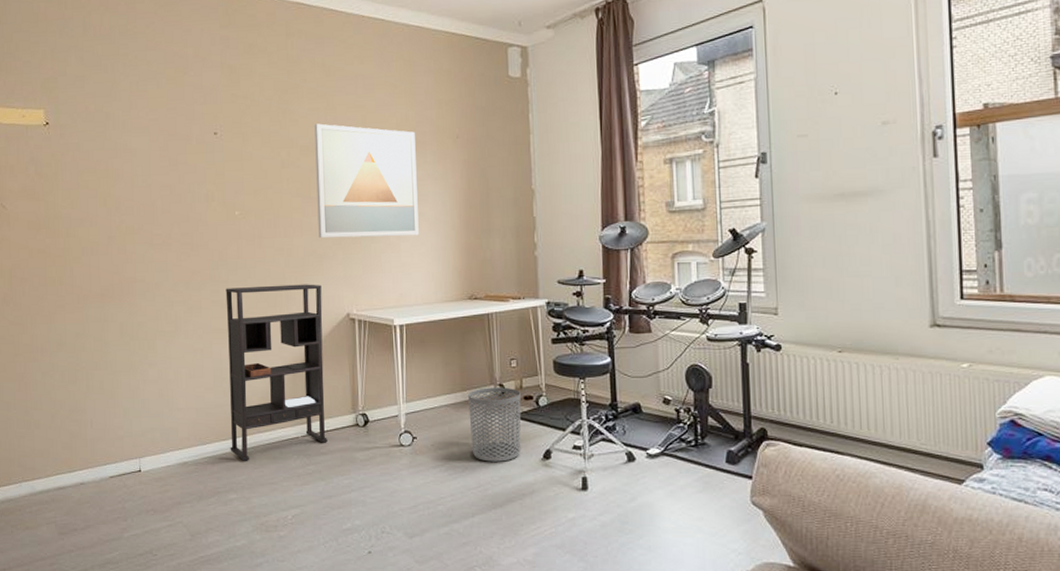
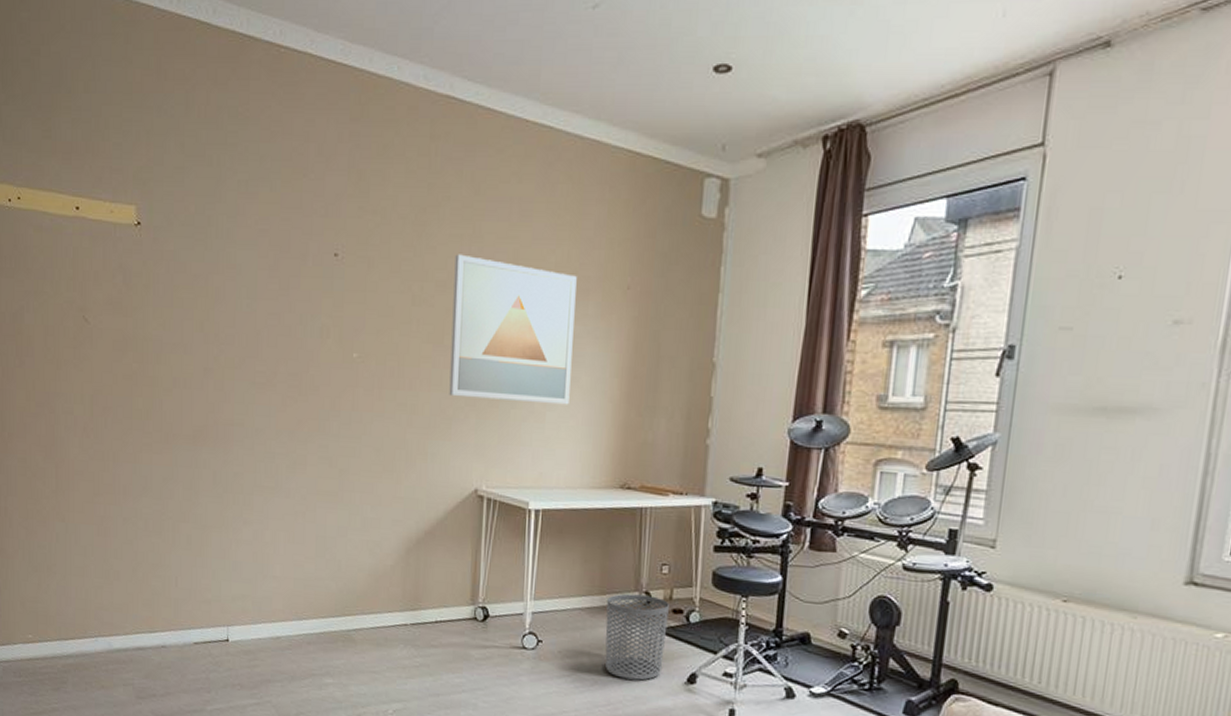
bookshelf: present [225,284,328,461] -> none [329,444,448,644]

